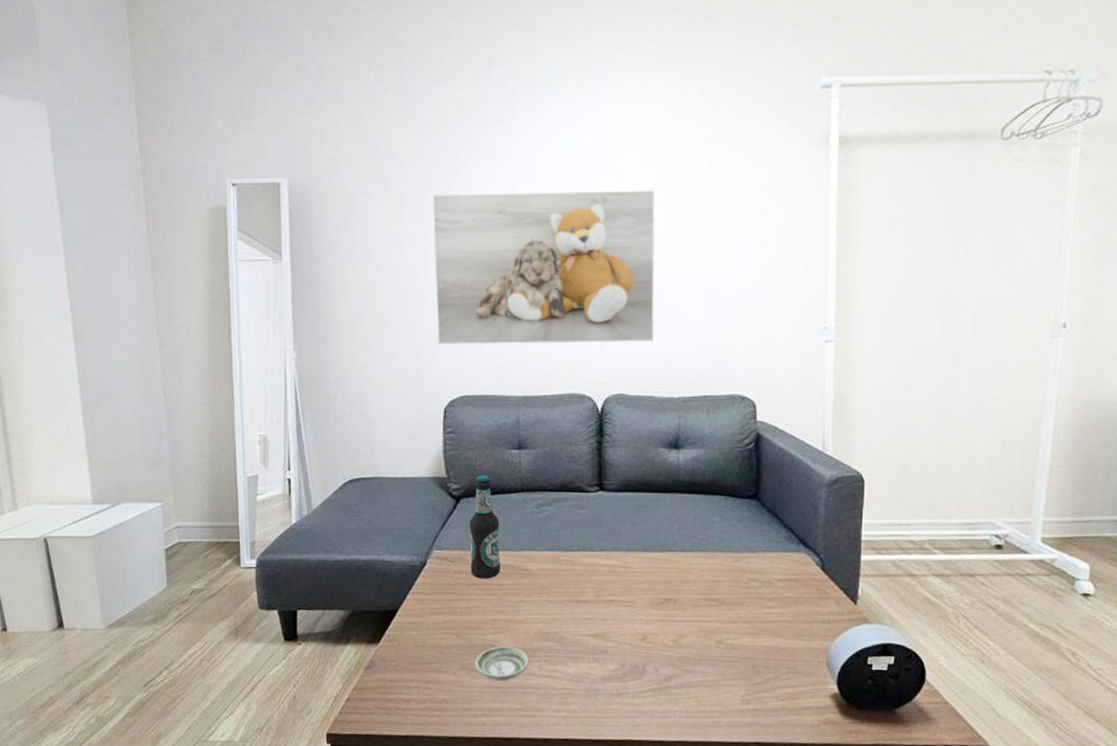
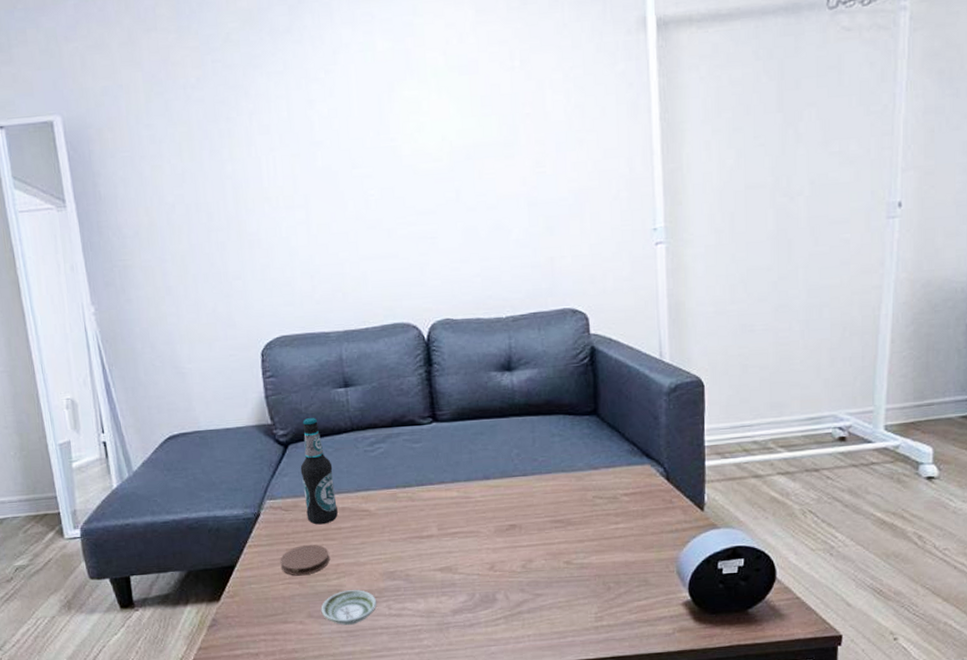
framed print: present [432,190,655,345] -> none [223,96,476,284]
coaster: none [440,597,488,627] -> present [280,544,330,576]

